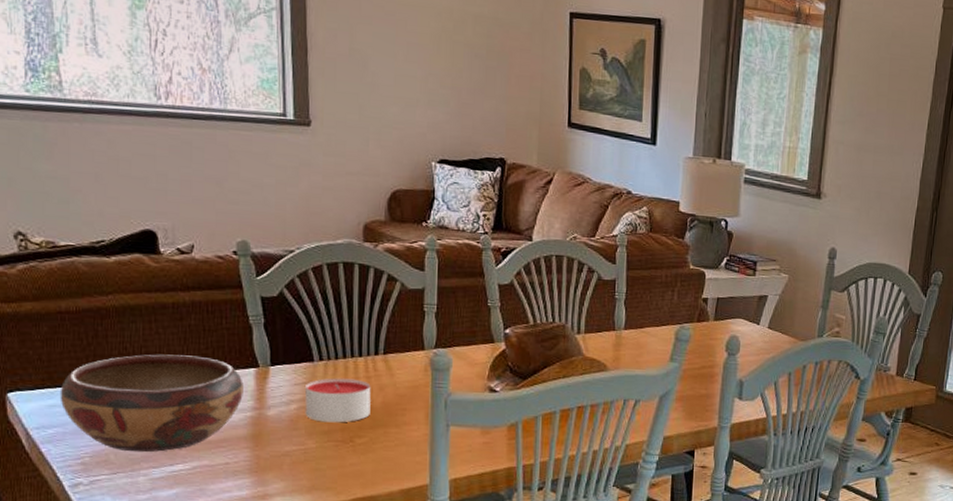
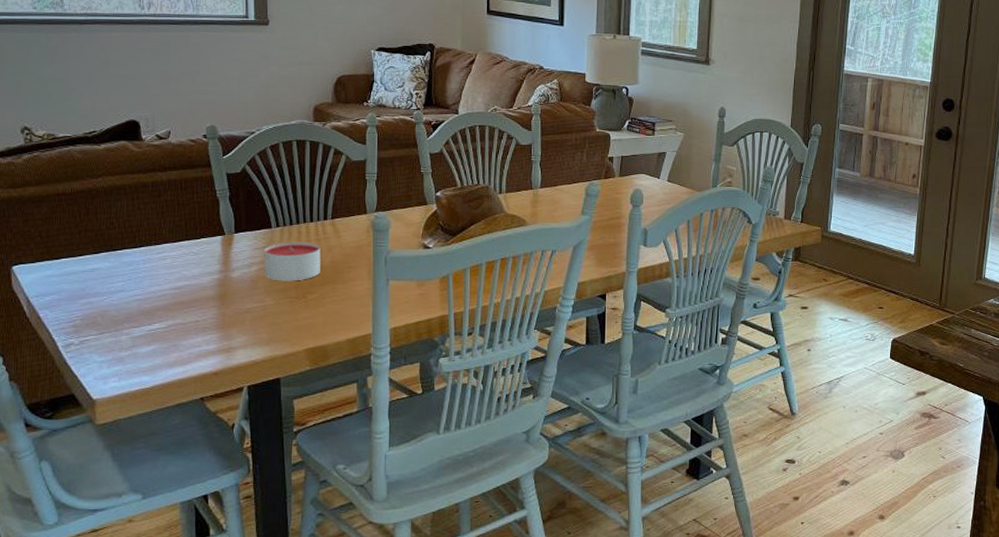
decorative bowl: present [60,354,243,453] -> none [56,227,212,314]

